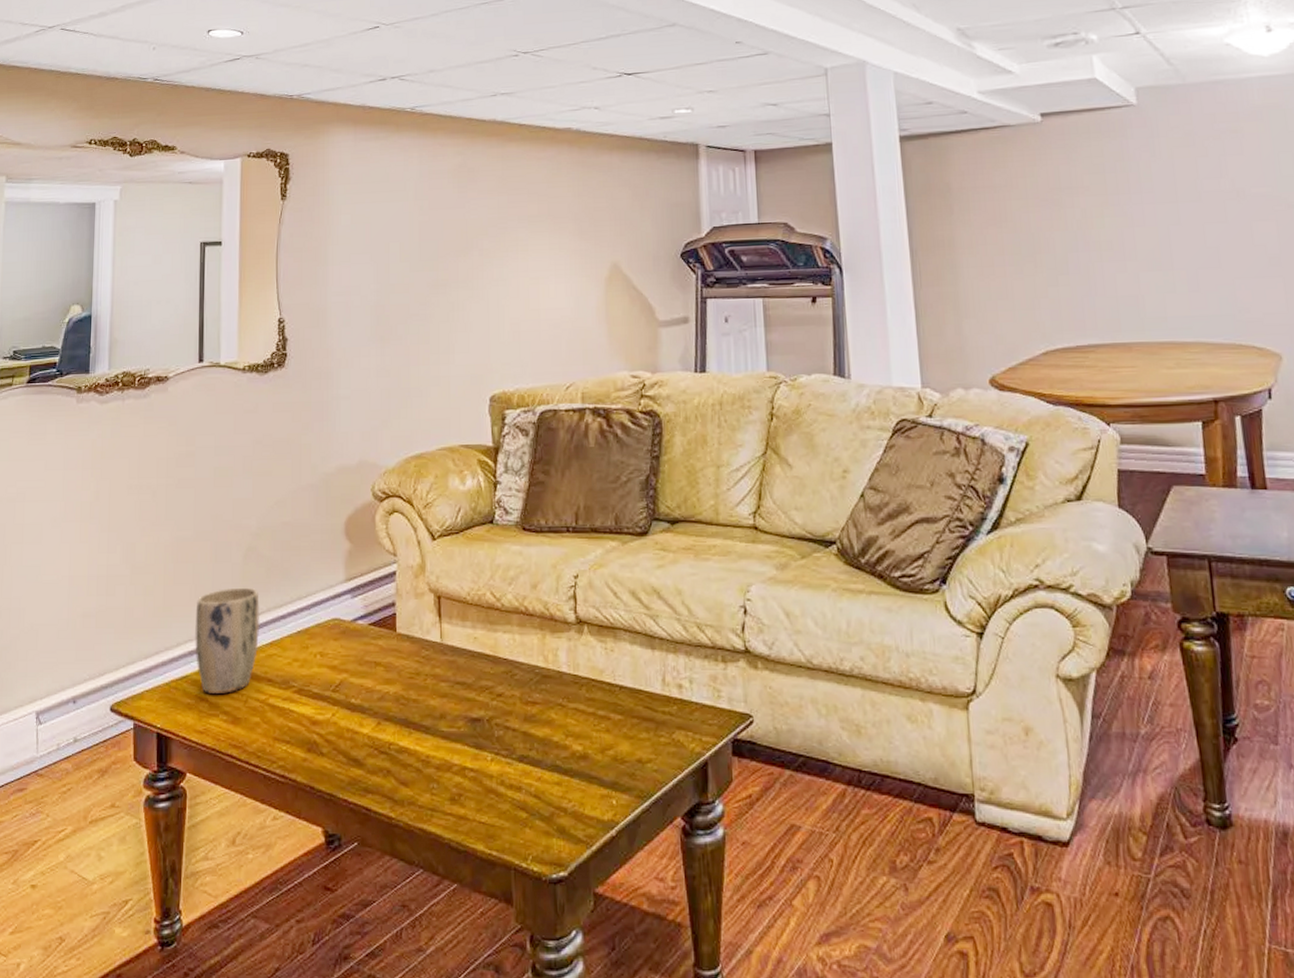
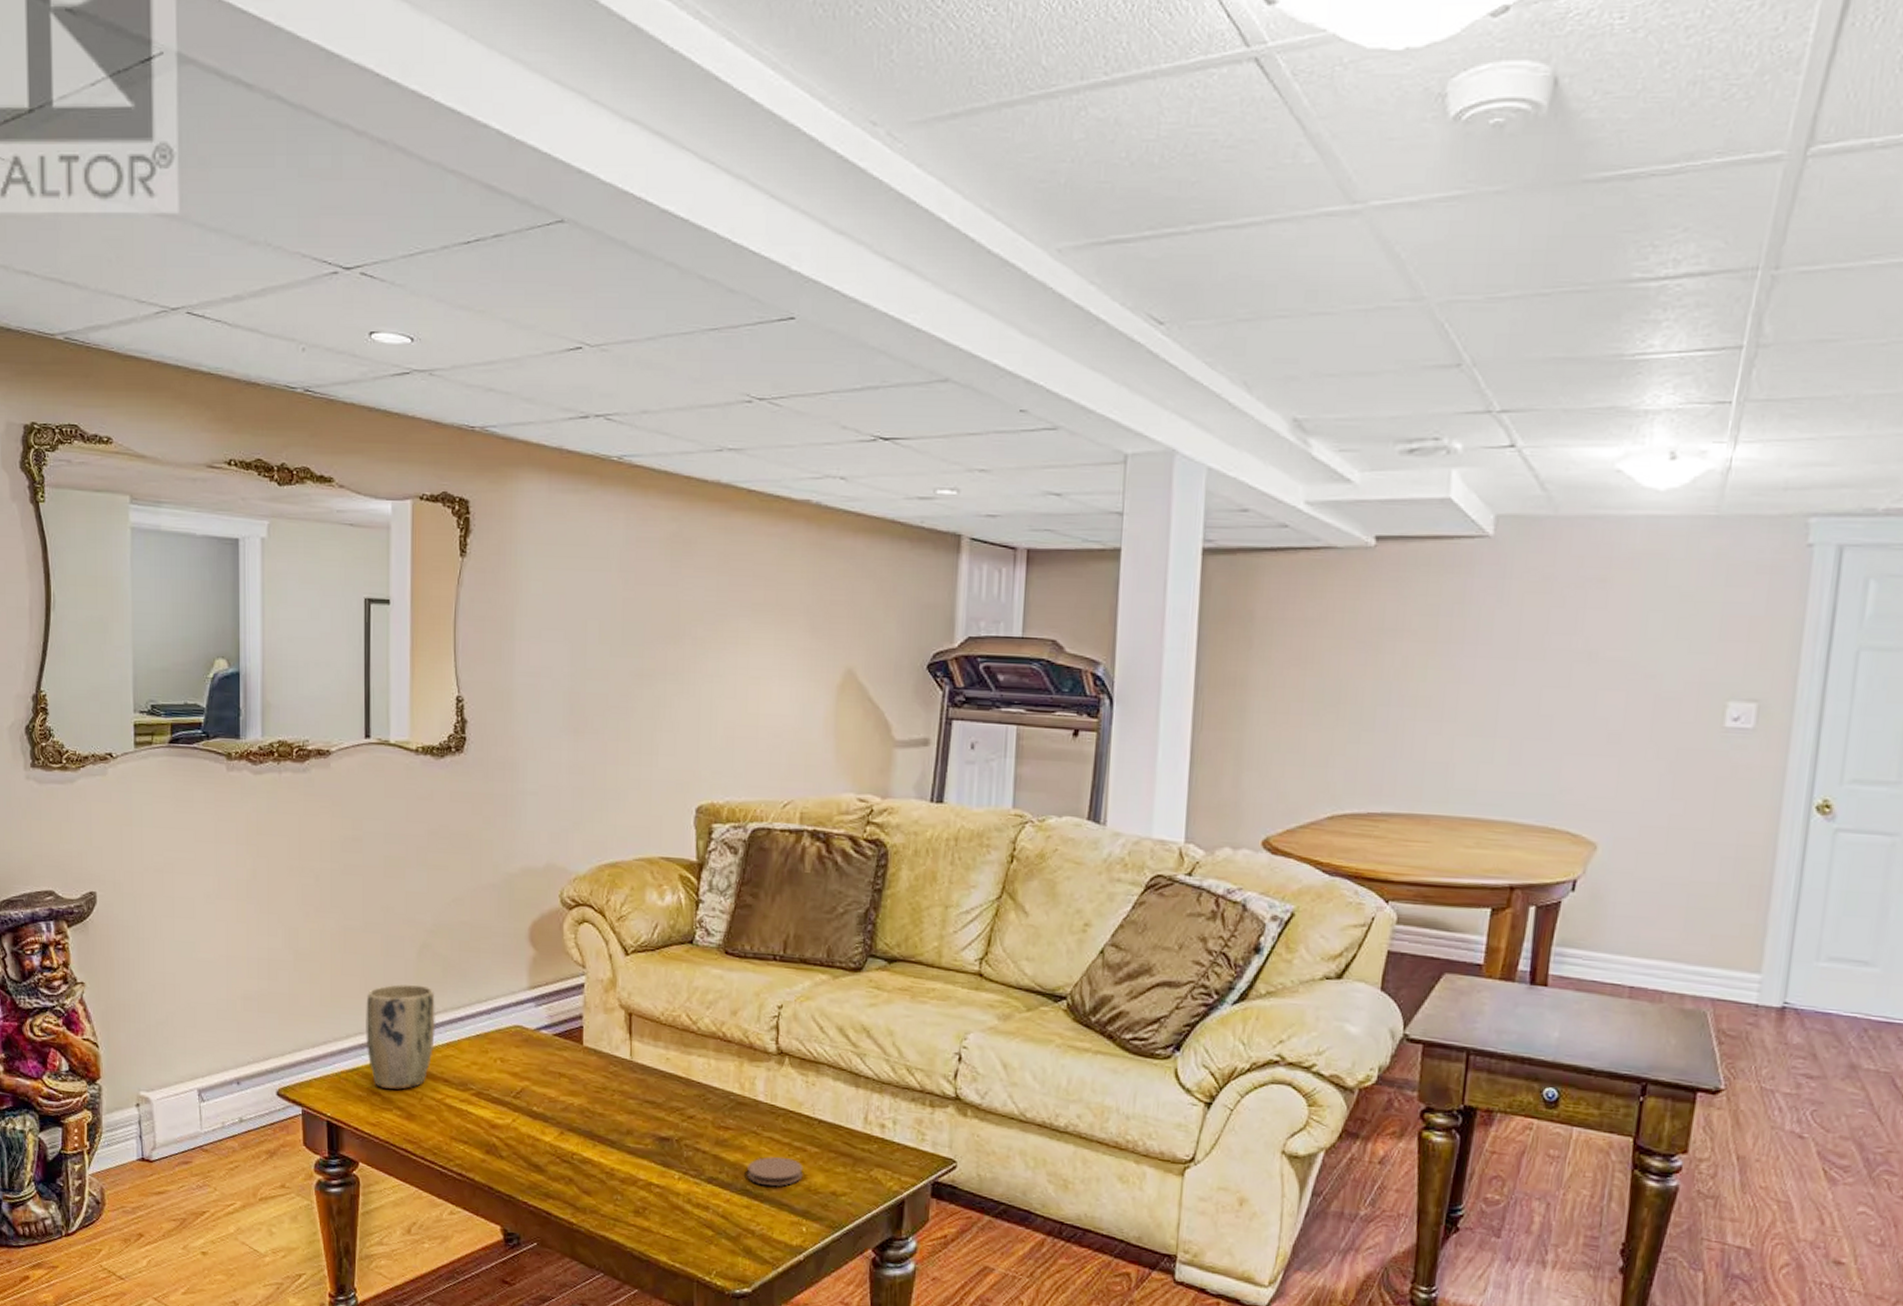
coaster: none [556,729,609,758] -> present [747,1157,803,1186]

